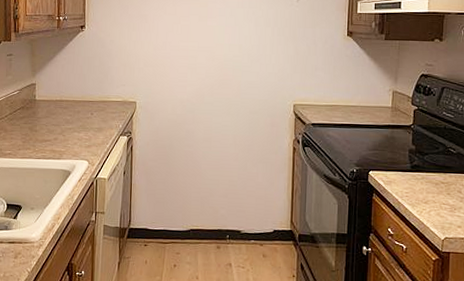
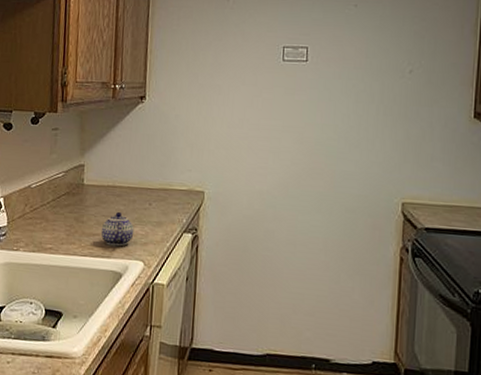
teapot: none [51,122,80,150] -> present [101,212,134,247]

